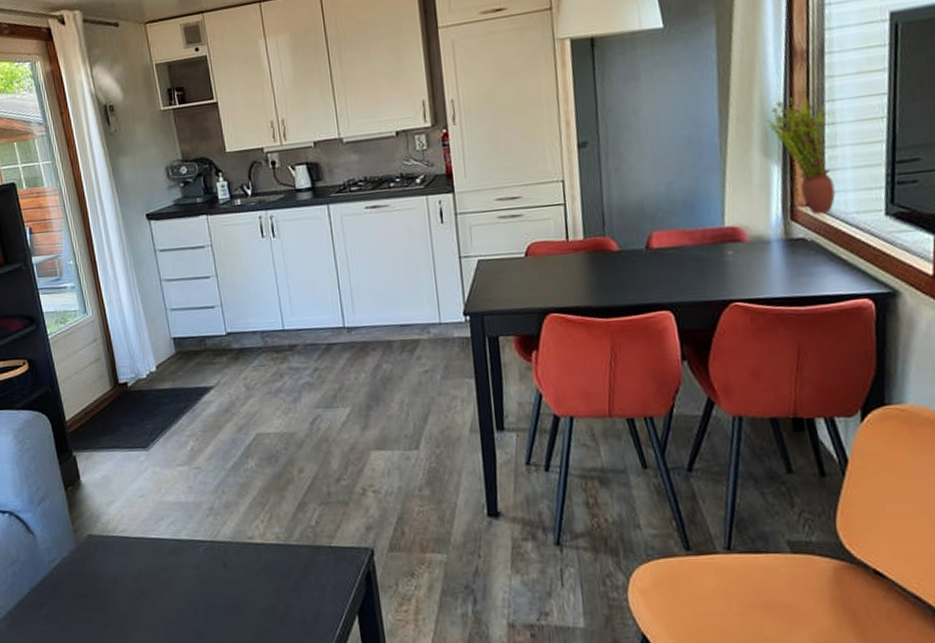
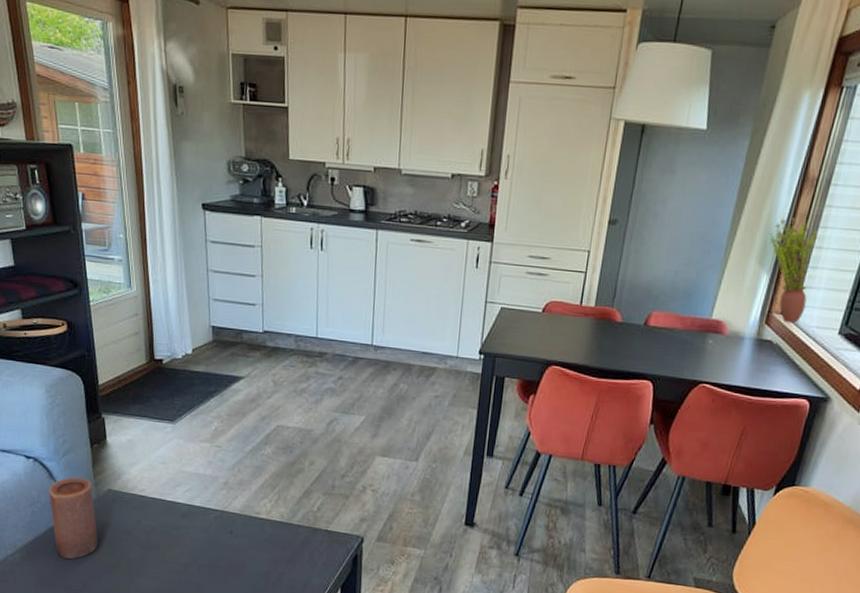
candle: none [27,526,85,621] -> present [48,477,98,559]

